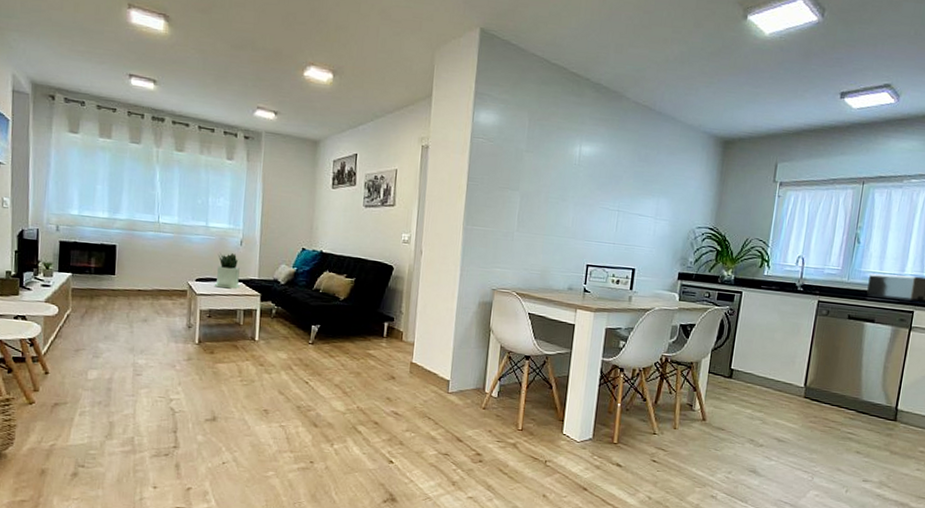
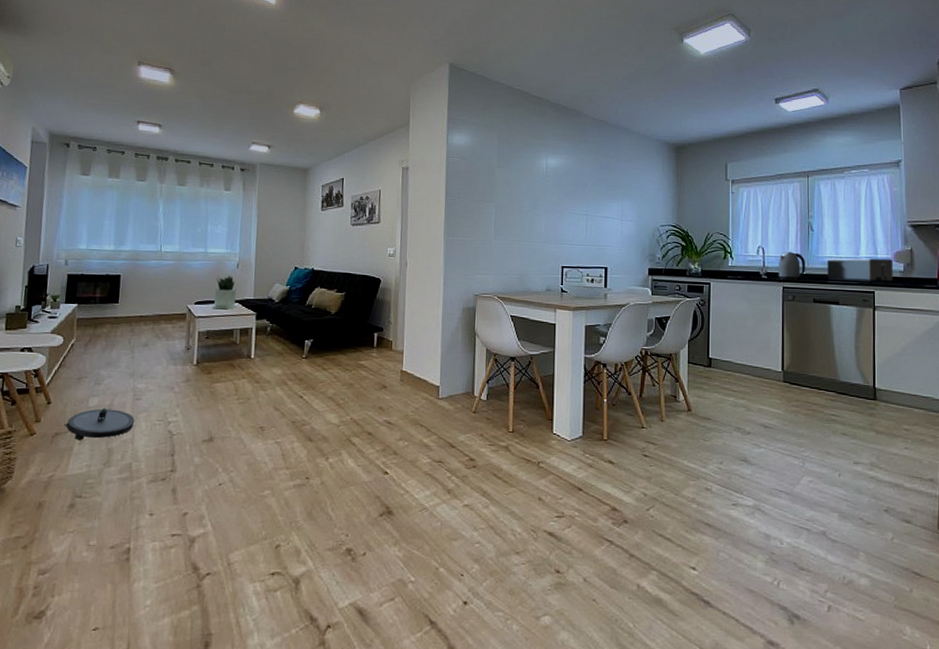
robot vacuum: none [63,381,136,412] -> present [64,407,135,441]
kettle: none [814,264,847,294] -> present [778,252,806,280]

